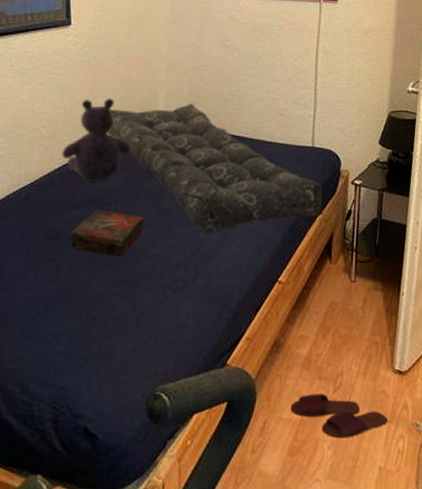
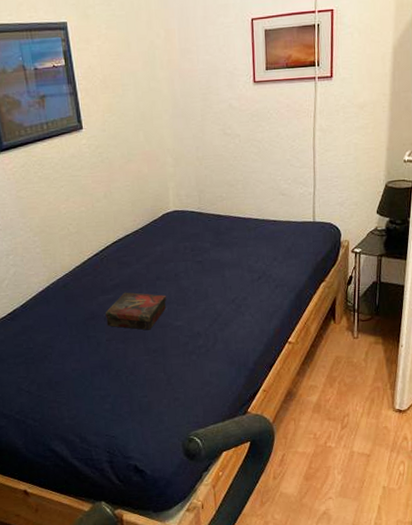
stuffed animal: present [62,98,132,181] -> none [89,193,149,269]
seat cushion: present [107,103,323,233] -> none [126,191,325,305]
slippers: present [290,394,388,439] -> none [304,431,390,466]

